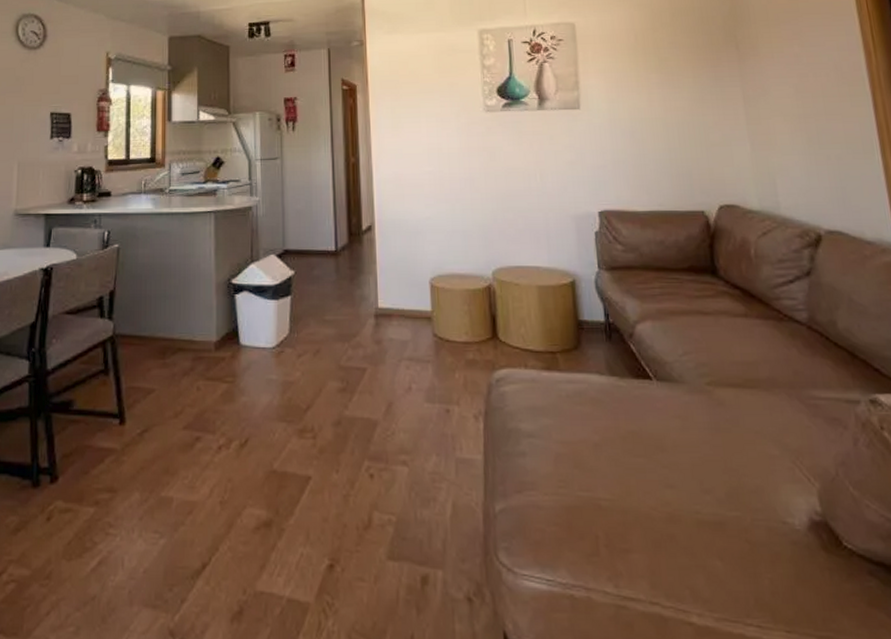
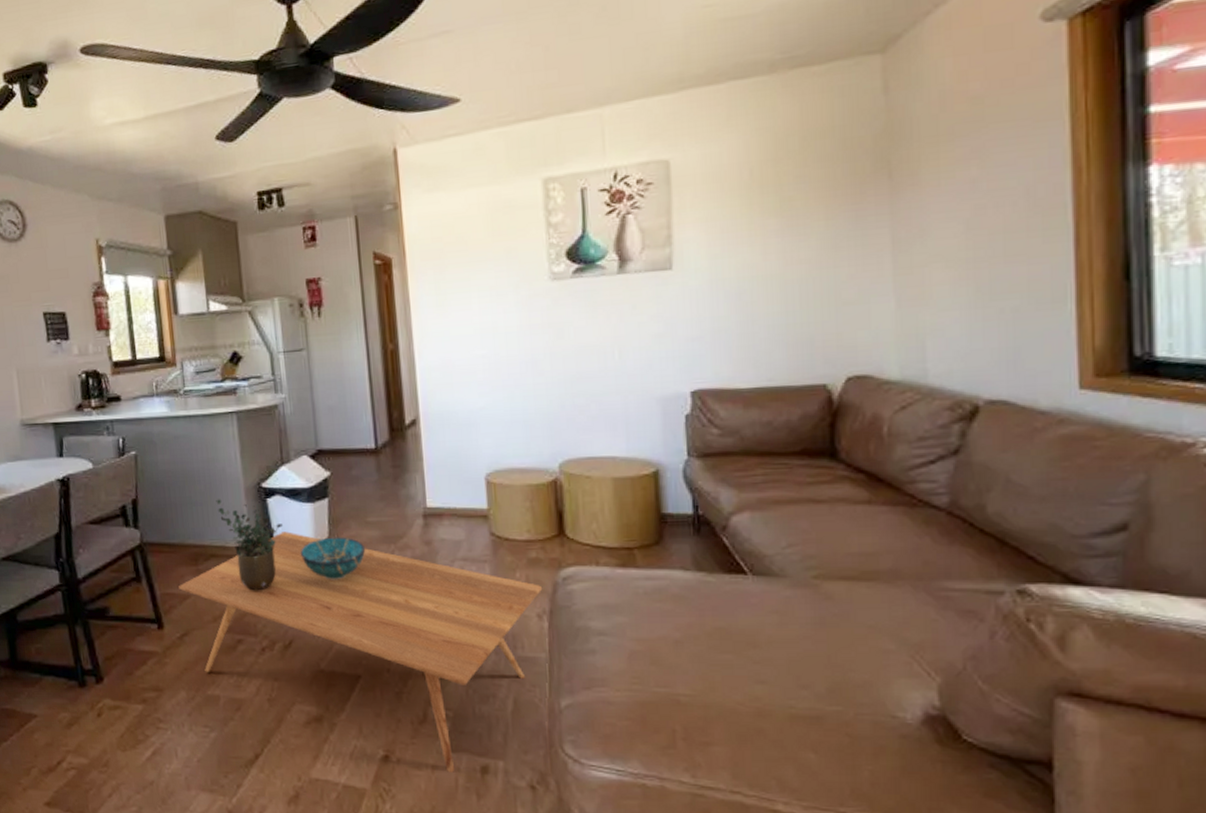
coffee table: none [144,327,479,583] -> present [179,531,543,772]
potted plant: none [188,293,248,386] -> present [216,499,282,591]
decorative bowl: none [262,334,321,377] -> present [300,537,365,580]

